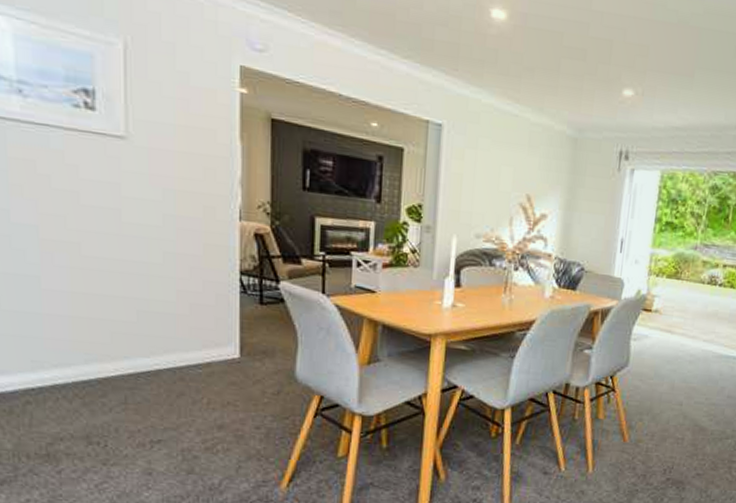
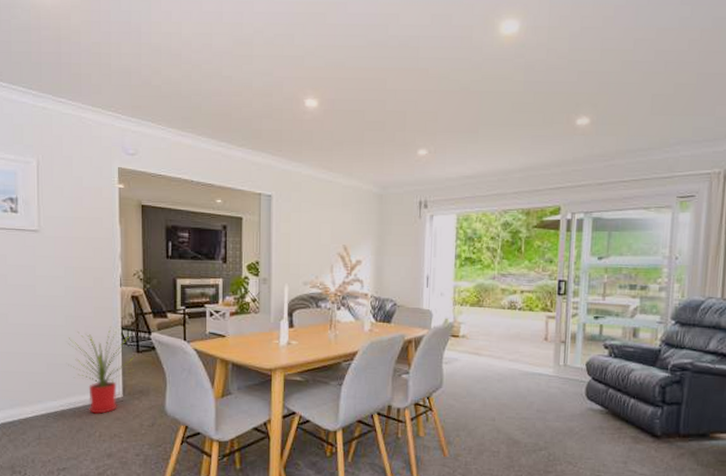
house plant: none [166,270,257,377] -> present [68,327,135,414]

